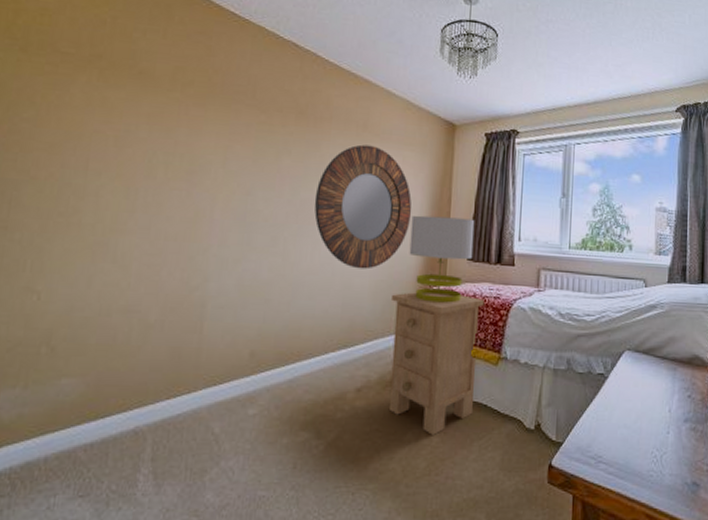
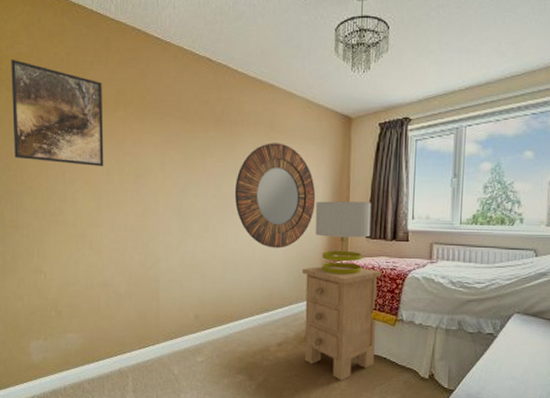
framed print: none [17,14,156,158] -> present [11,59,104,167]

